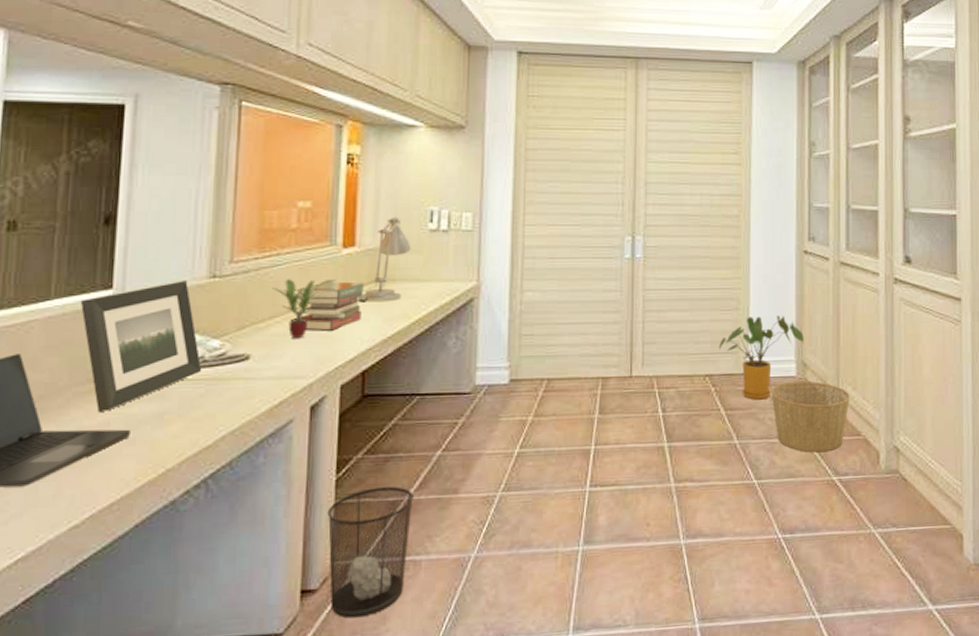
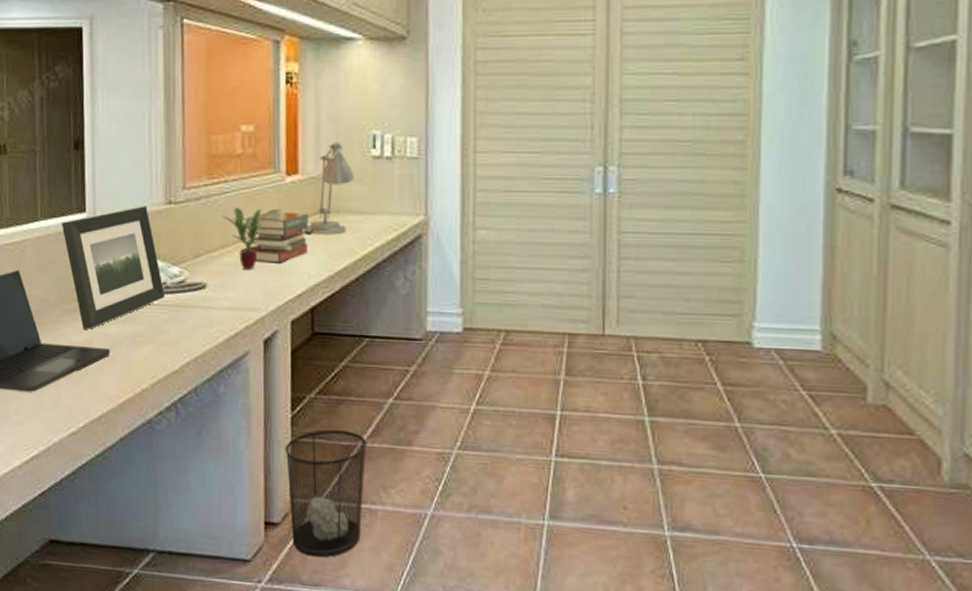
house plant: present [718,315,804,400] -> none [715,271,834,377]
basket: present [771,381,850,453] -> none [785,357,899,451]

